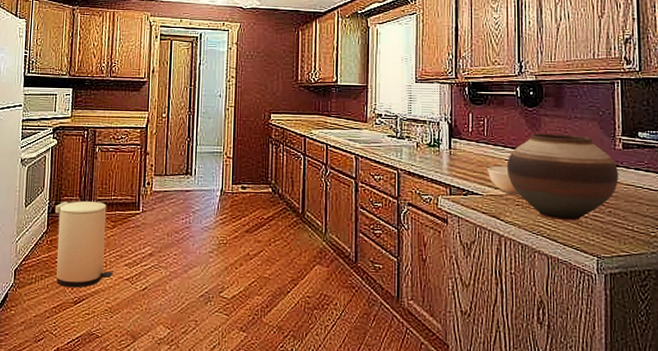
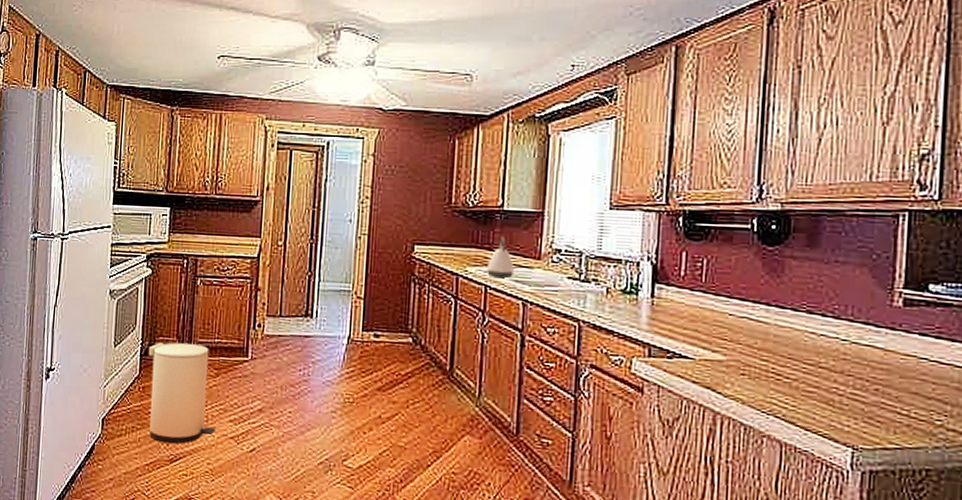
kettle: none [327,105,348,139] -> present [487,236,515,279]
bowl: present [487,165,520,194] -> none [702,321,747,361]
vase: present [506,134,619,220] -> none [730,281,895,399]

